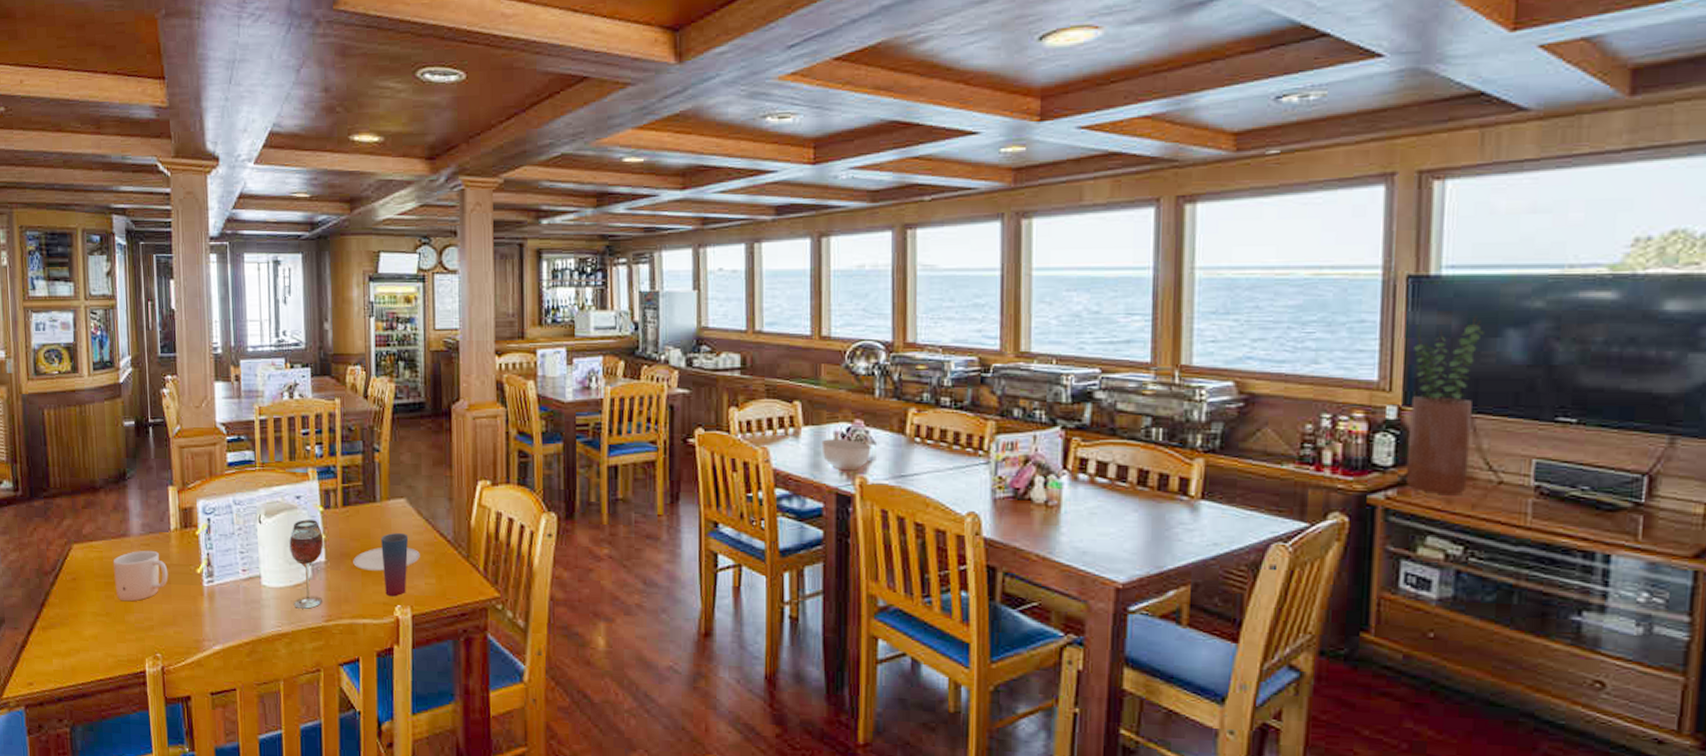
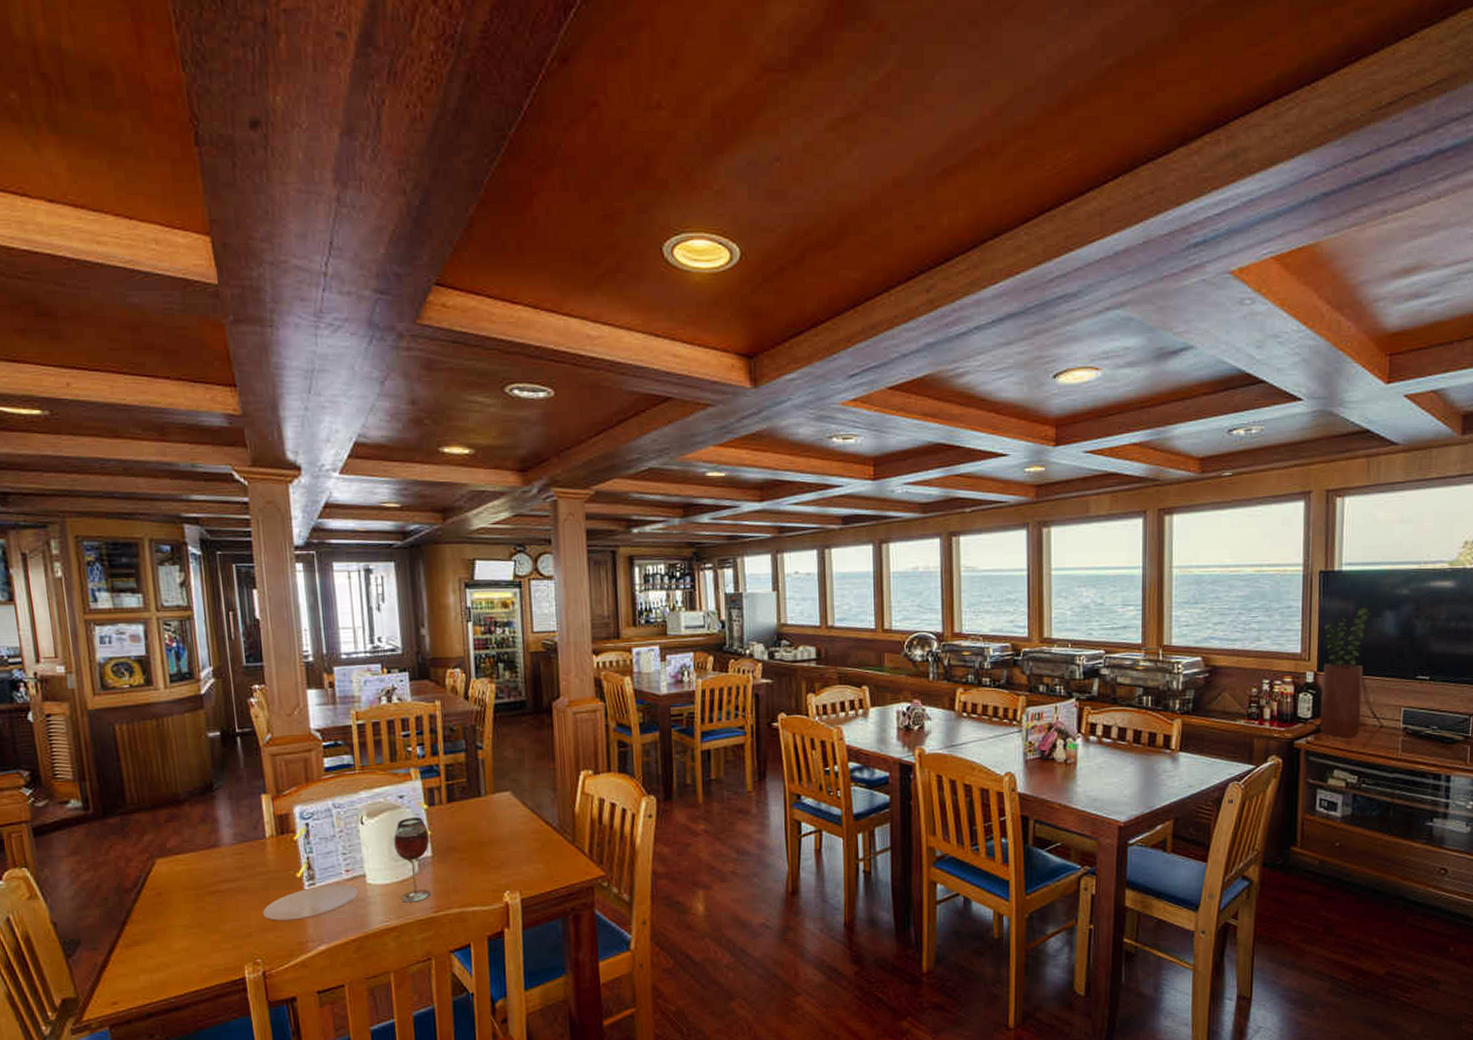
mug: present [113,550,168,602] -> none [202,858,266,912]
plate: none [164,583,253,618] -> present [262,884,358,922]
plate: present [353,547,420,572] -> none [460,836,527,862]
cup: present [381,533,409,597] -> none [487,824,515,884]
bowl: present [821,439,871,471] -> none [886,717,928,744]

